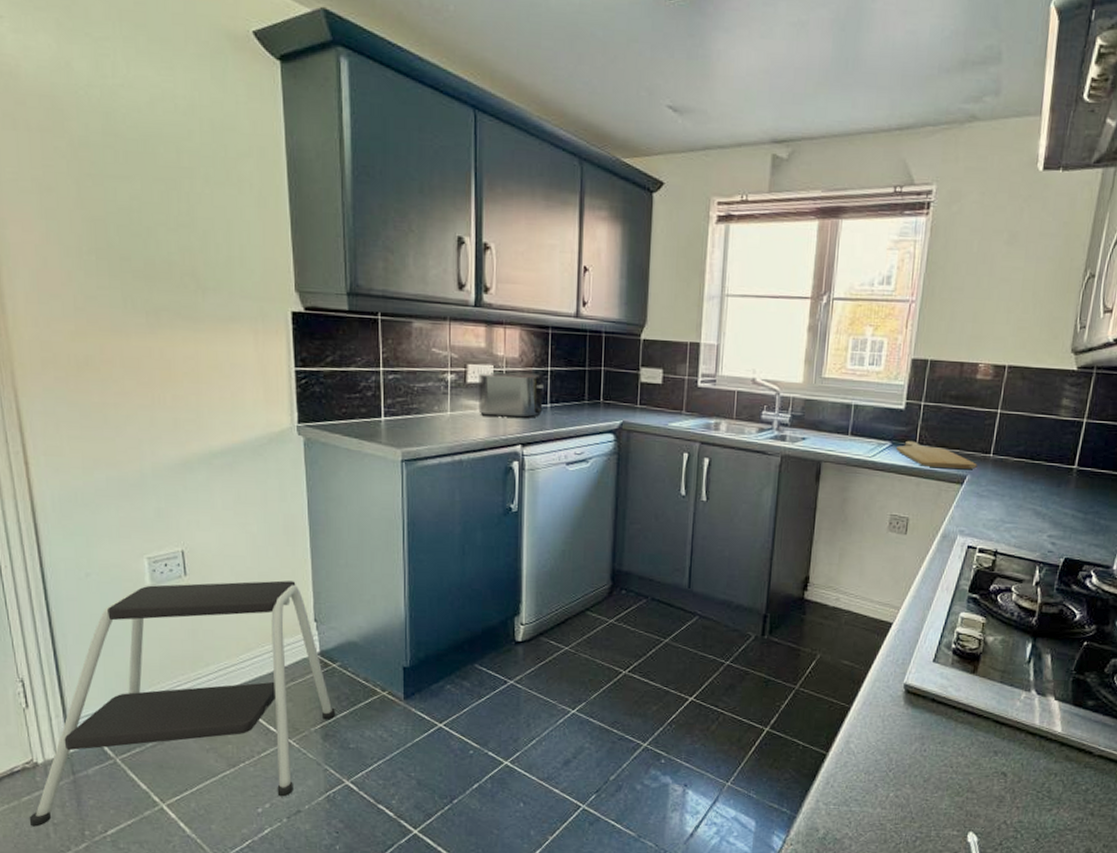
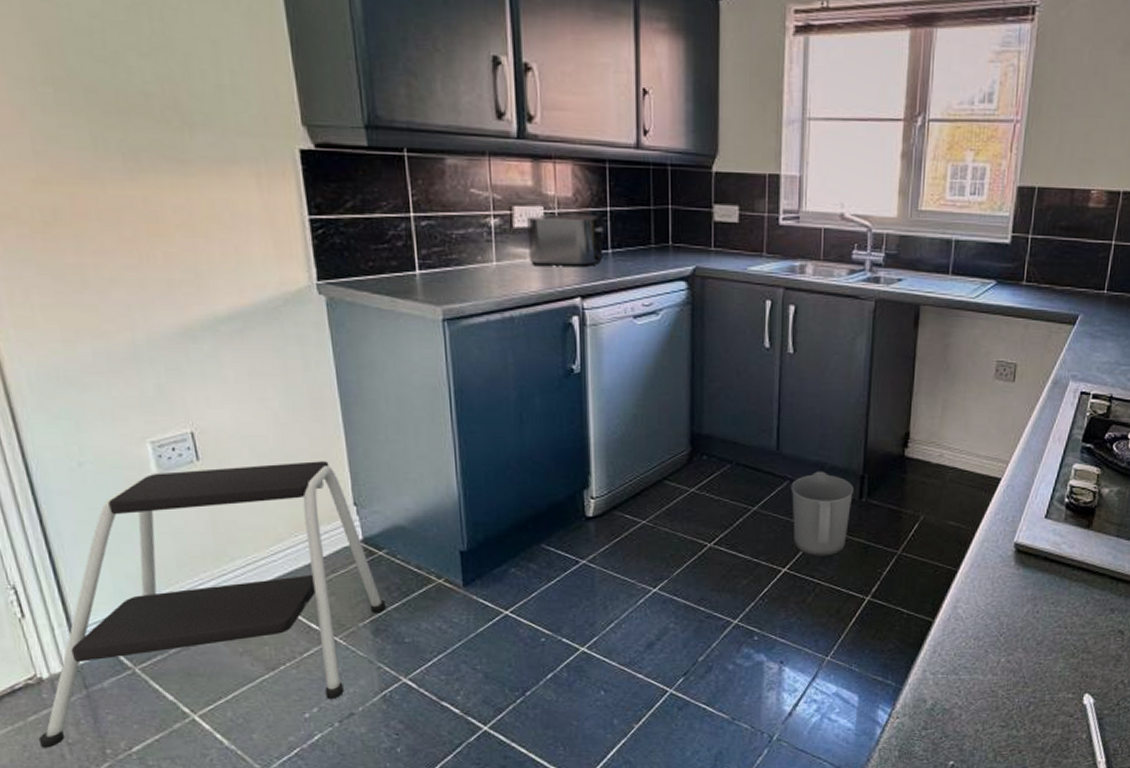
mug: none [699,609,757,688] -> present [790,471,854,556]
chopping board: present [896,440,977,469] -> none [1002,278,1090,309]

